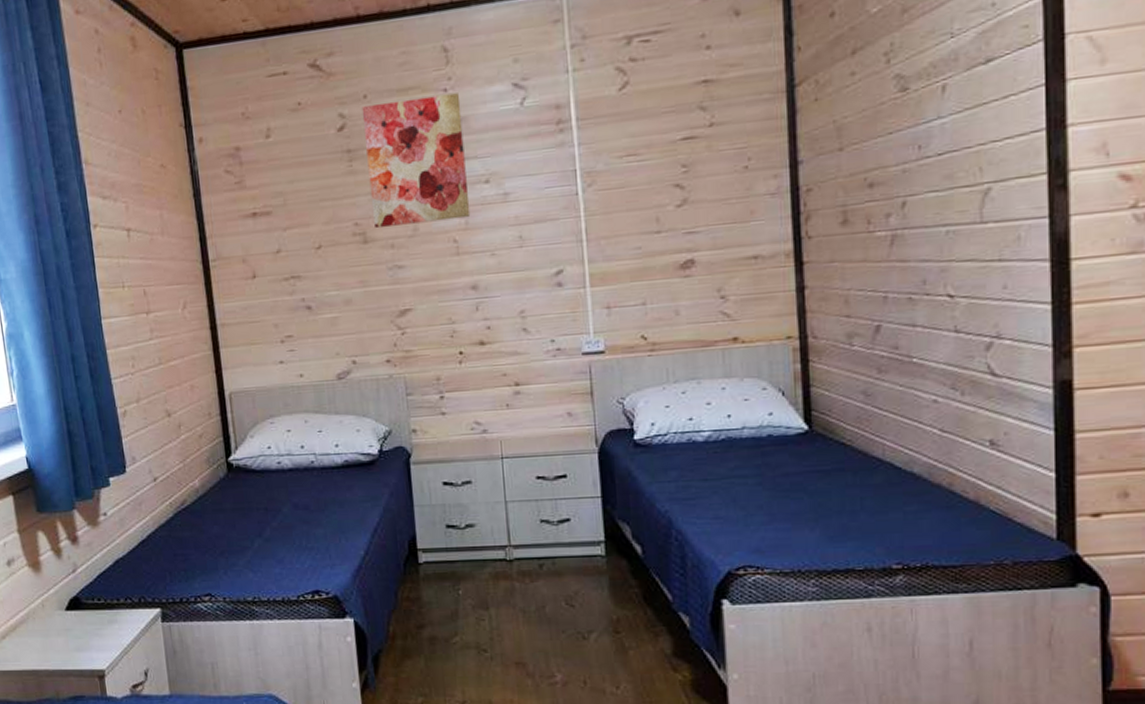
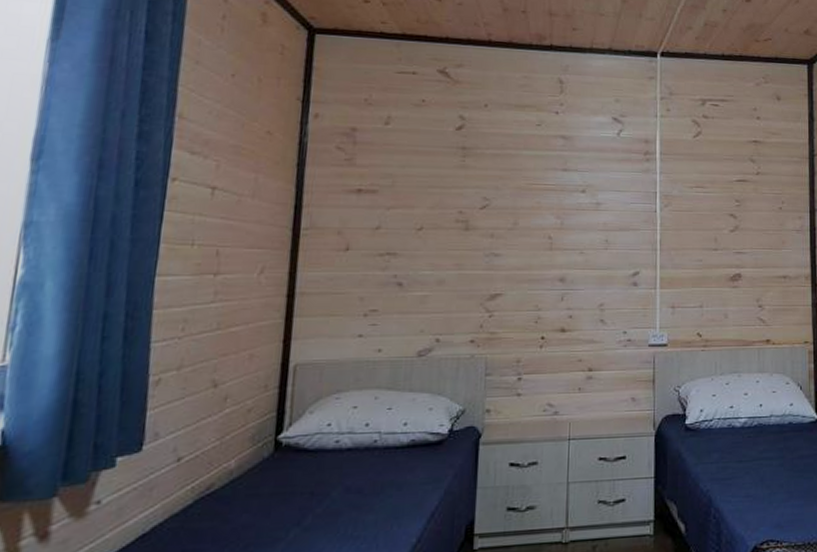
wall art: present [361,93,471,229] -> none [477,113,569,219]

